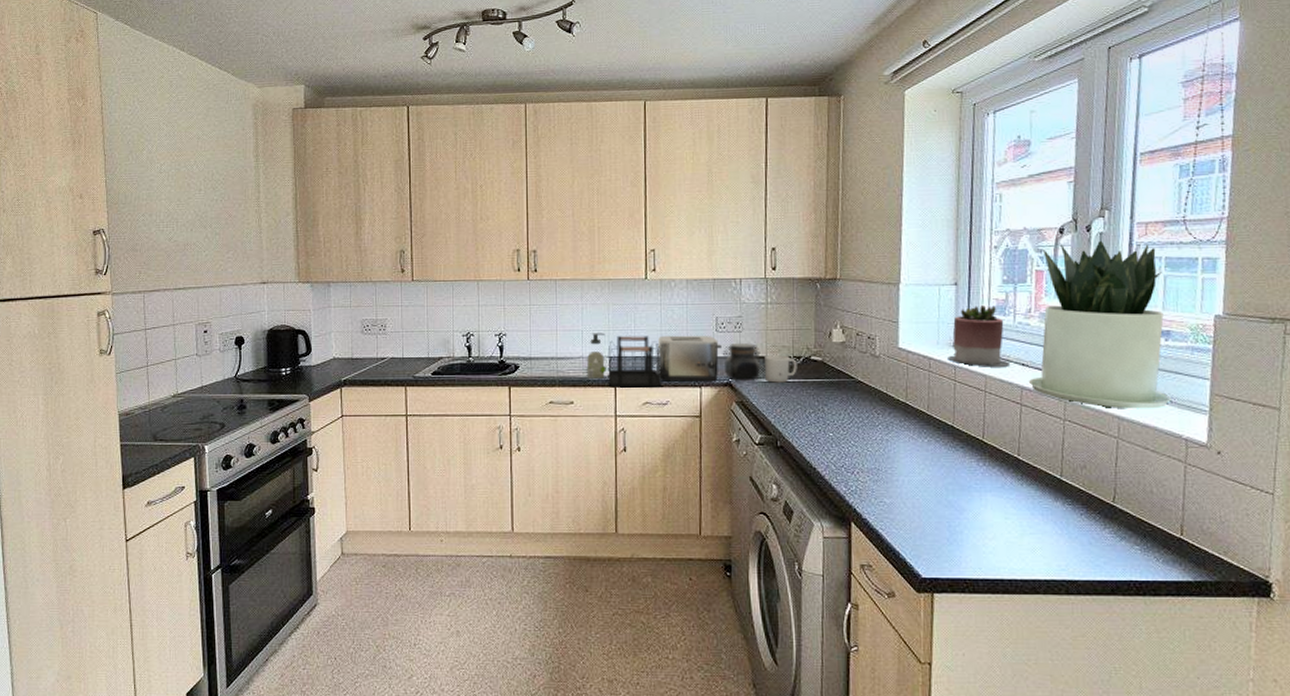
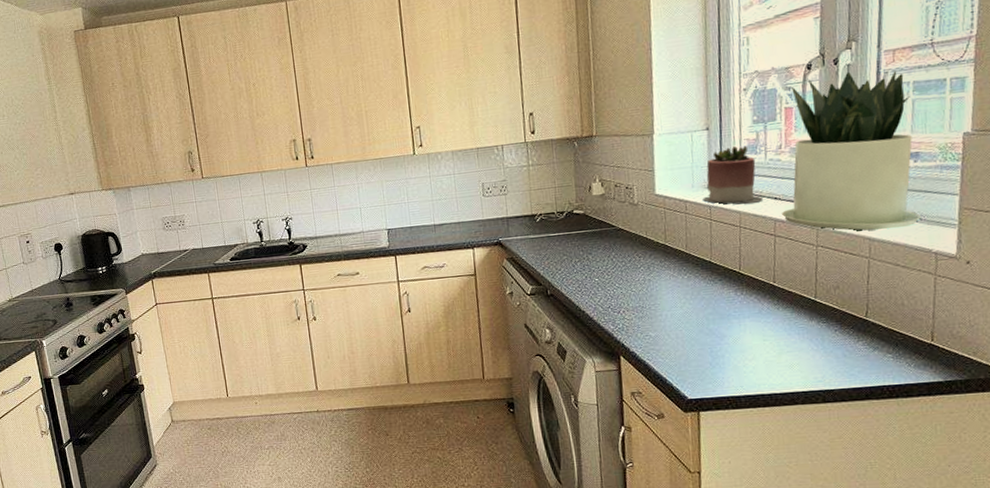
soap dispenser: present [585,332,606,379] -> none [365,208,386,251]
dish rack: present [607,336,662,389] -> none [386,206,437,257]
toaster: present [658,335,722,382] -> none [430,201,490,247]
jar: present [722,342,761,381] -> none [490,203,528,239]
mug: present [764,355,797,383] -> none [530,212,562,238]

